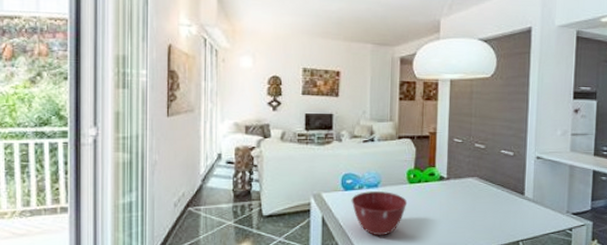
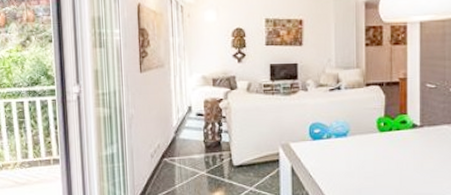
mixing bowl: present [351,191,408,236] -> none [320,141,379,186]

